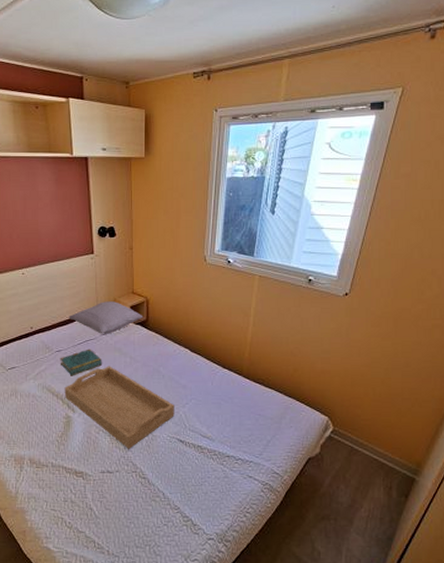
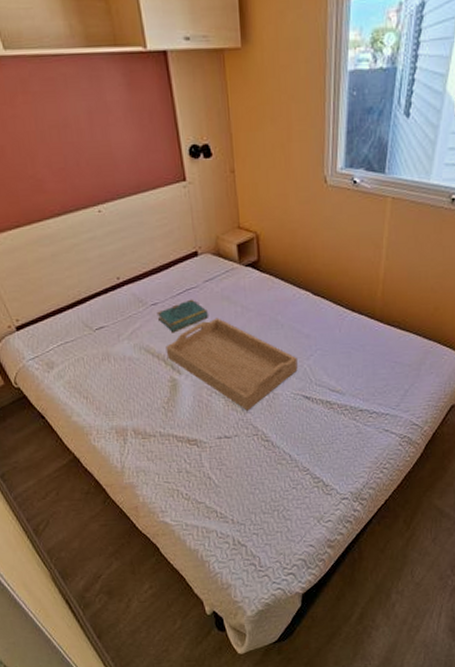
pillow: present [68,301,143,334] -> none [162,240,254,281]

